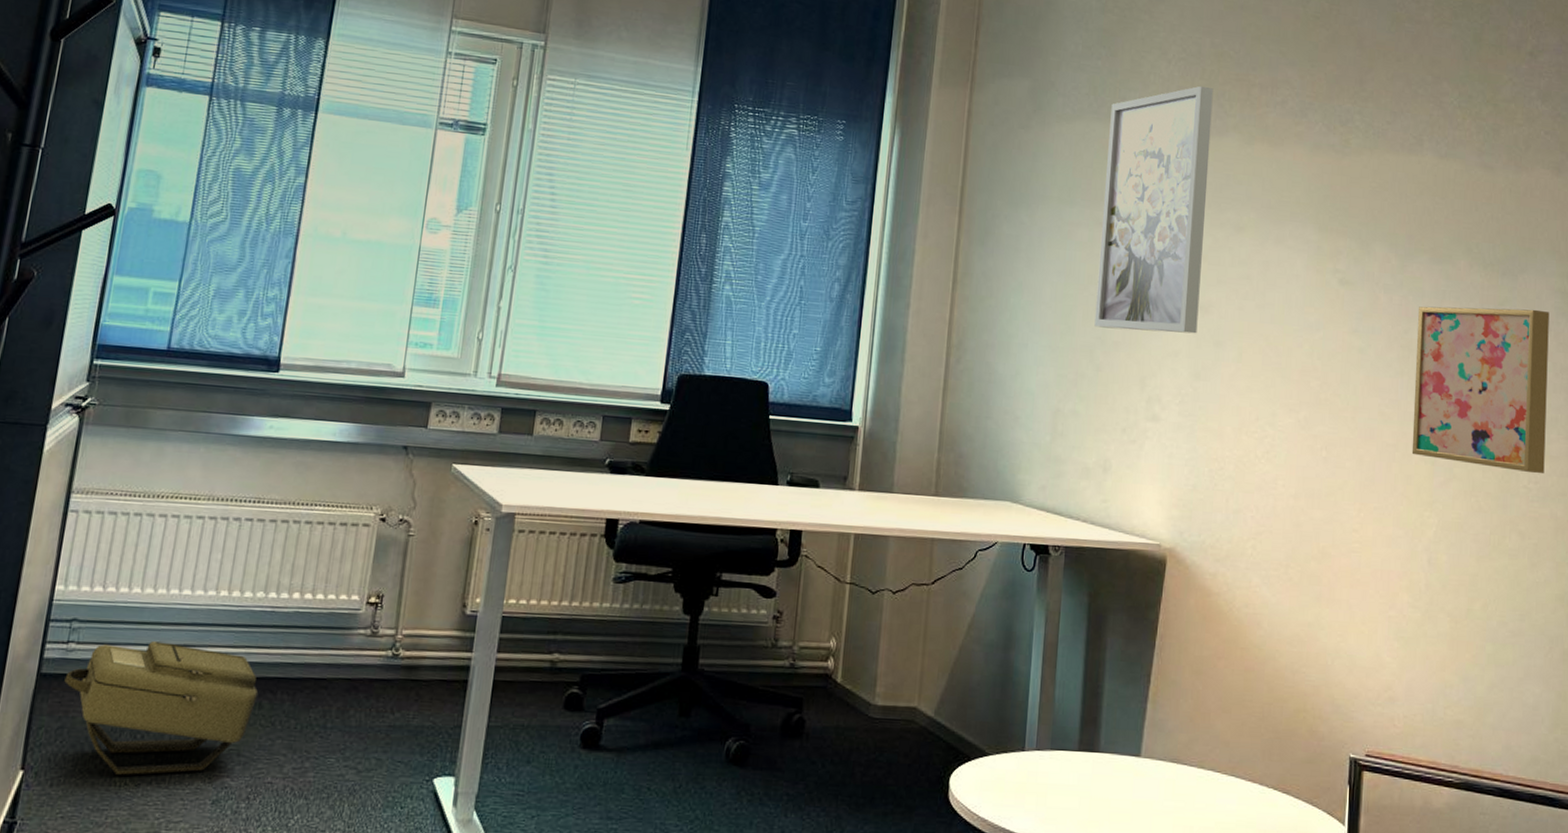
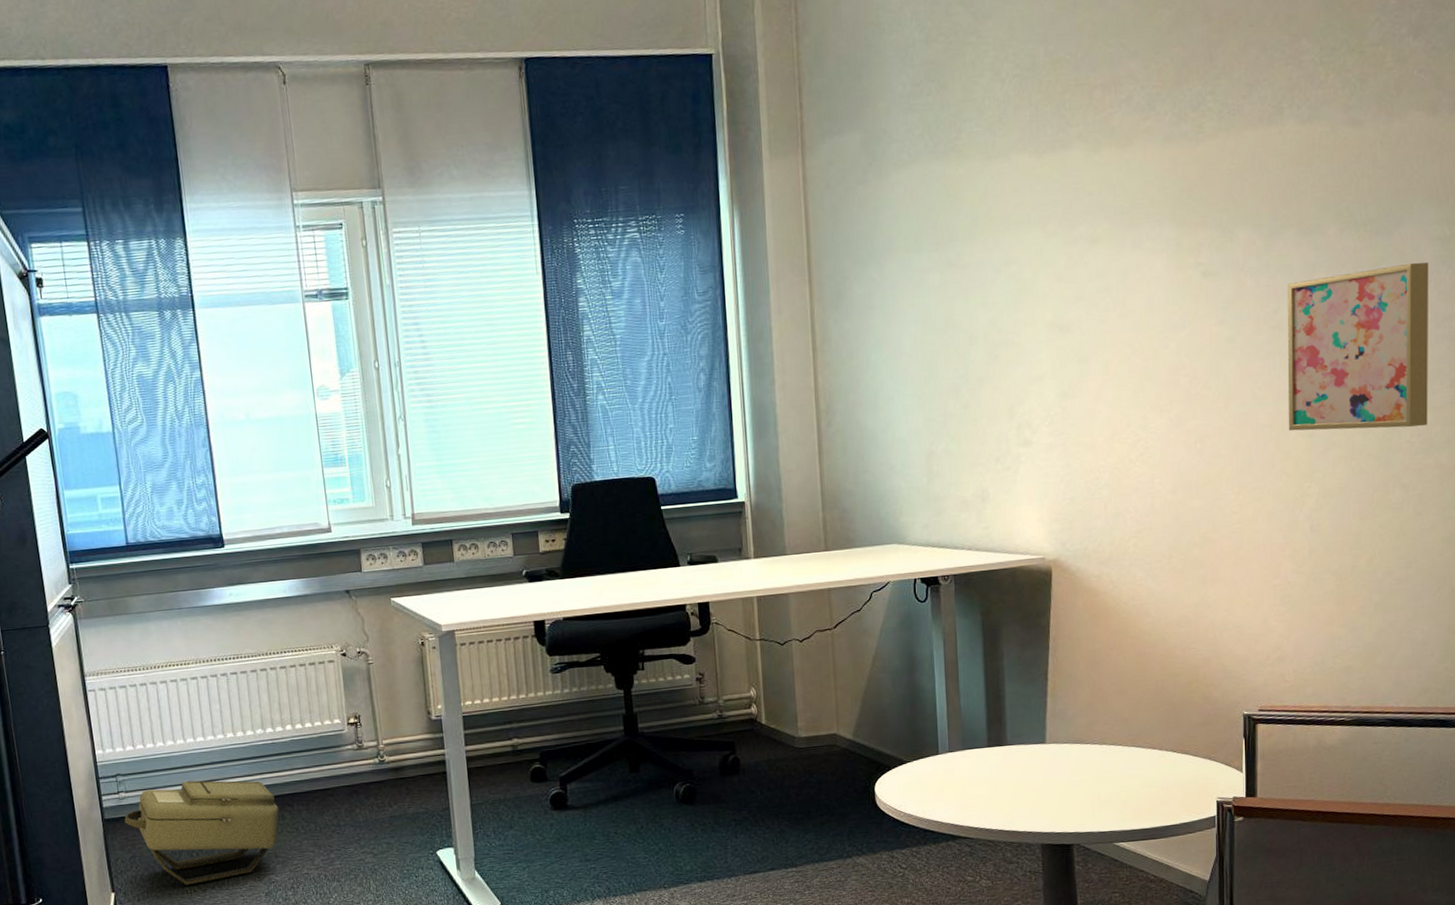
wall art: present [1094,86,1214,334] -> none [948,99,1060,367]

